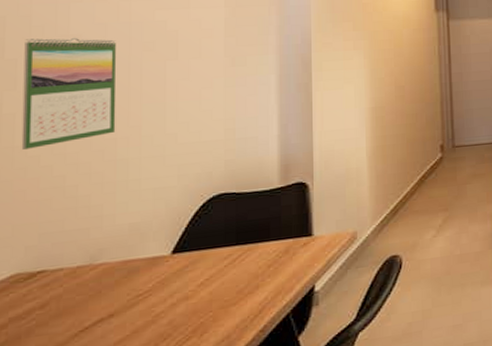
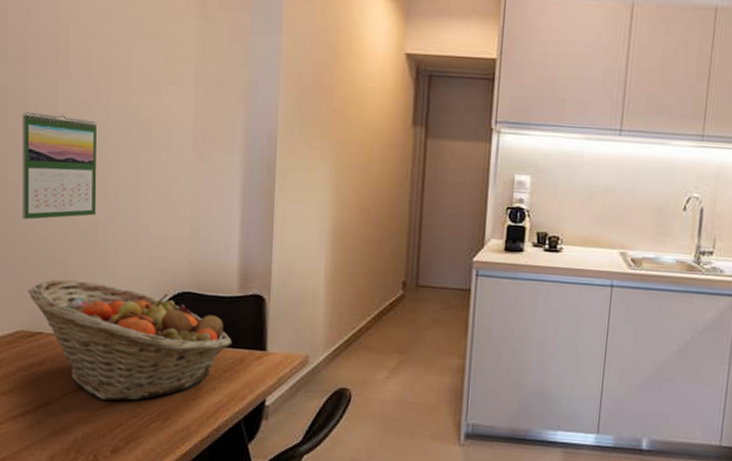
fruit basket: none [27,199,276,330] -> present [28,279,232,401]

